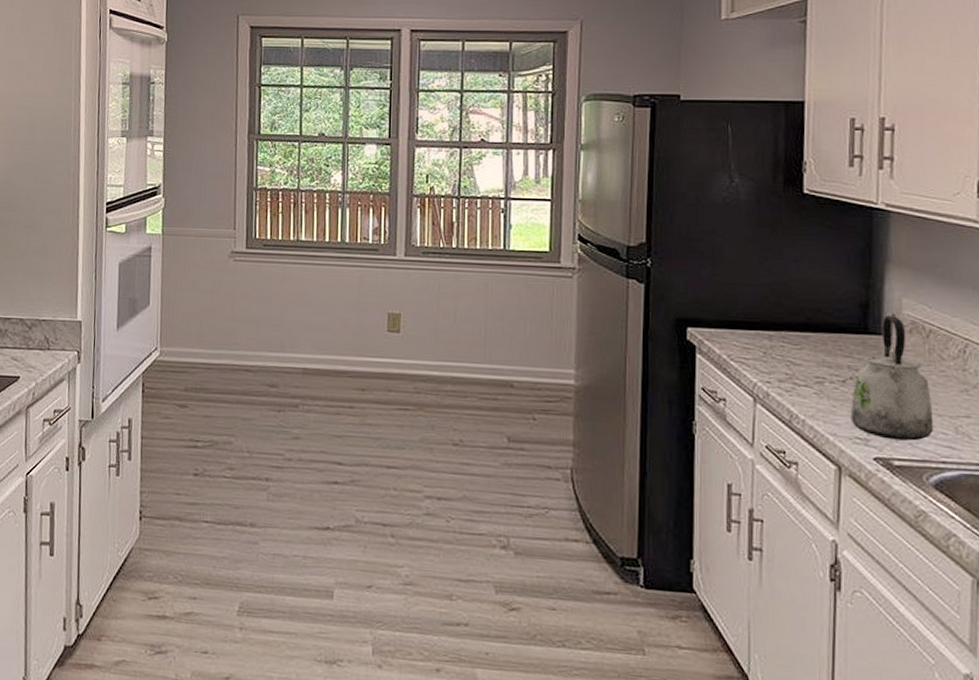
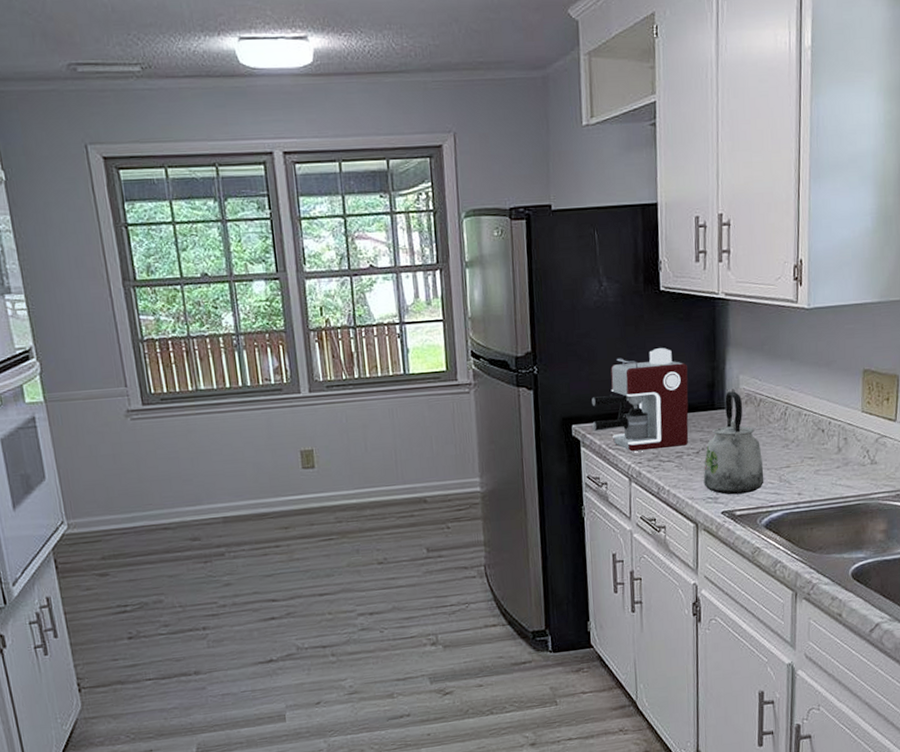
coffee maker: none [712,256,835,372] -> present [592,348,689,452]

